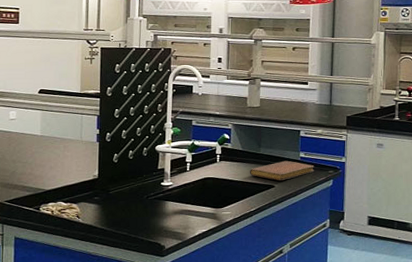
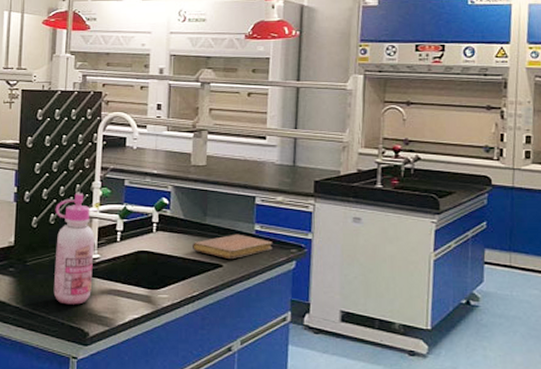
glue bottle: none [133,132,168,224] -> present [53,192,95,305]

